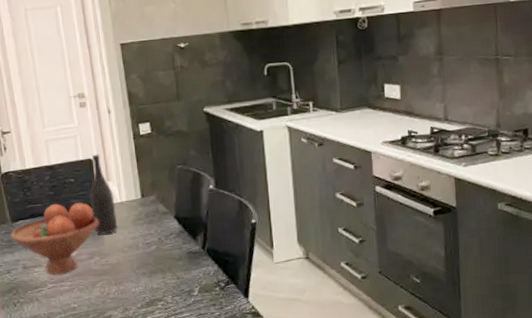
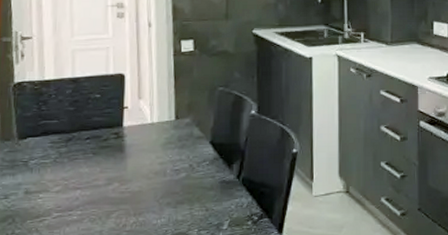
fruit bowl: present [10,202,99,275] -> none [13,120,123,203]
wine bottle: present [89,154,118,234] -> none [115,69,145,158]

